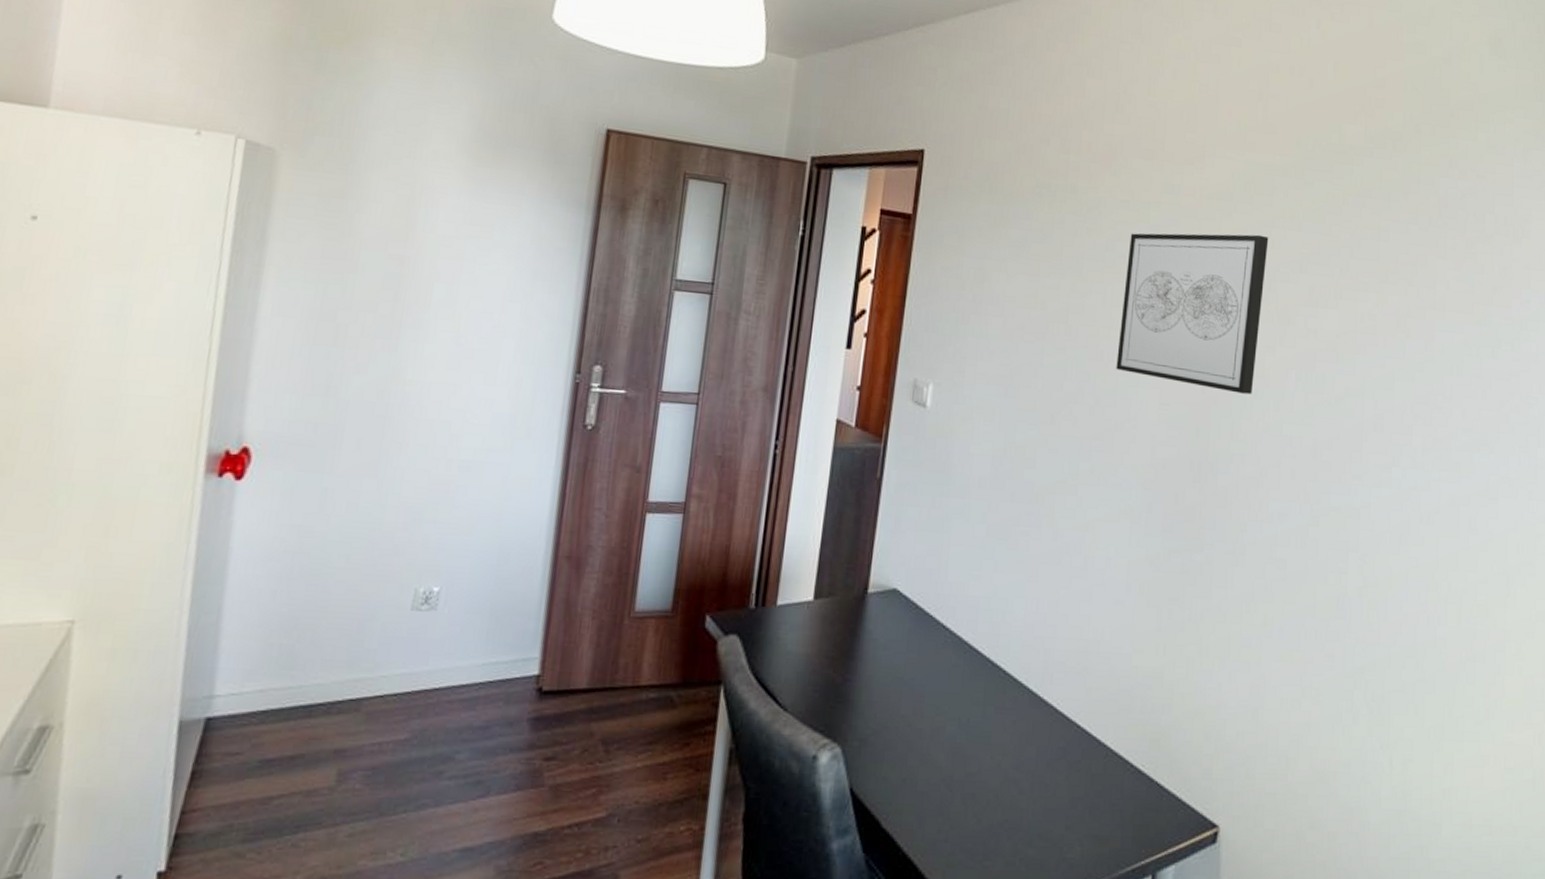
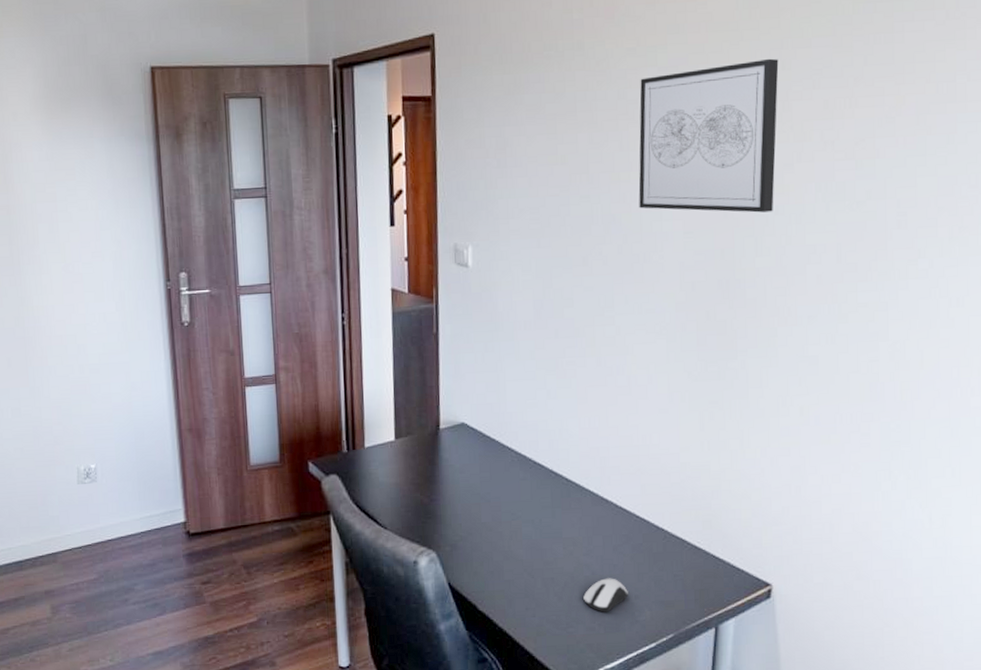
computer mouse: none [1006,800,1059,844] -> present [583,578,628,612]

